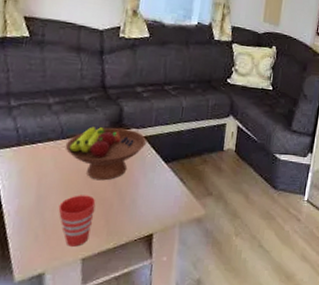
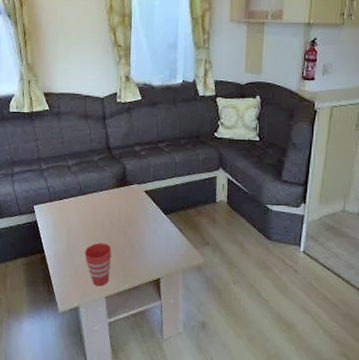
fruit bowl: present [65,126,146,181] -> none [84,184,147,231]

